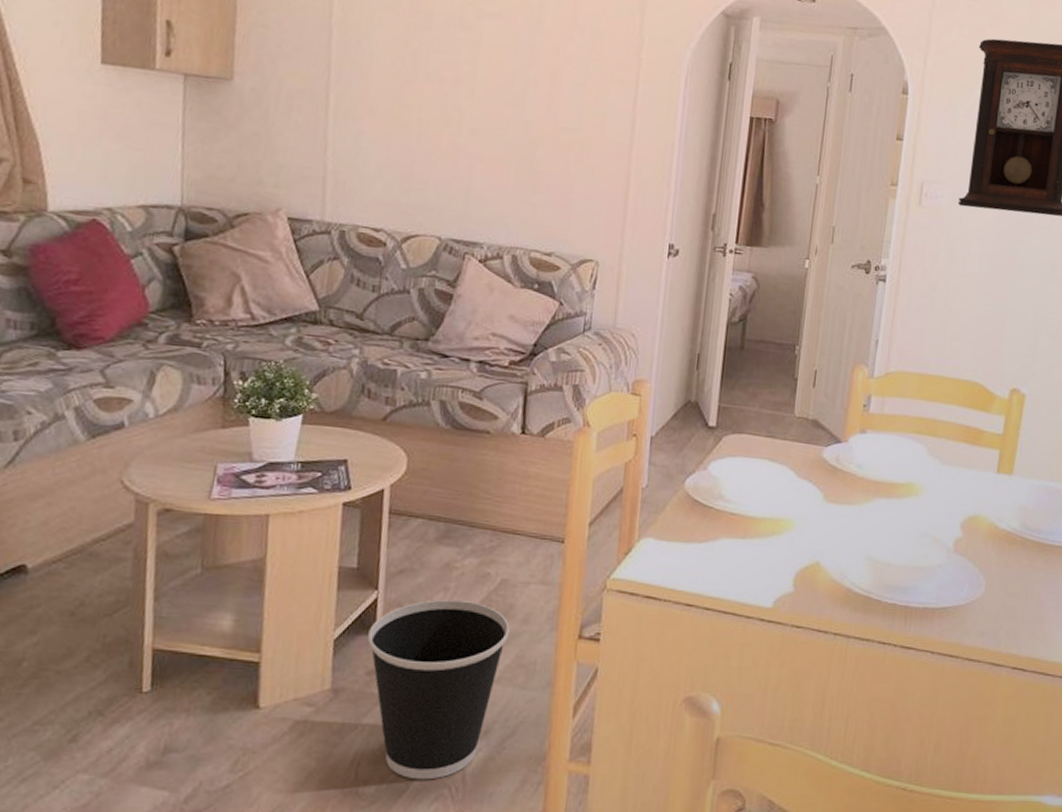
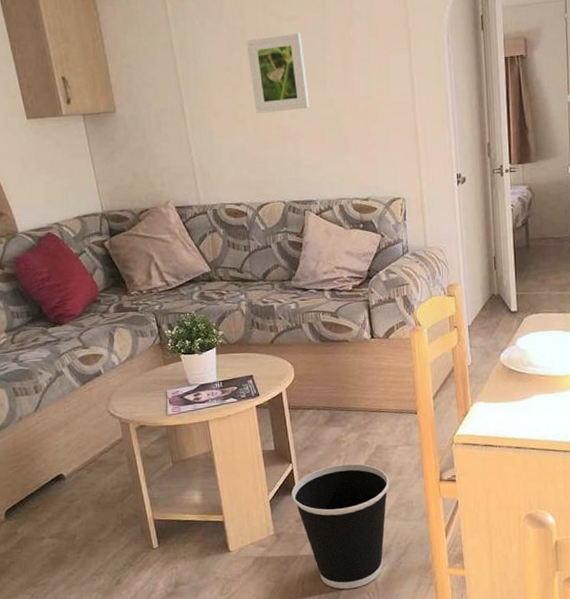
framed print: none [425,28,504,128] -> present [246,32,309,114]

